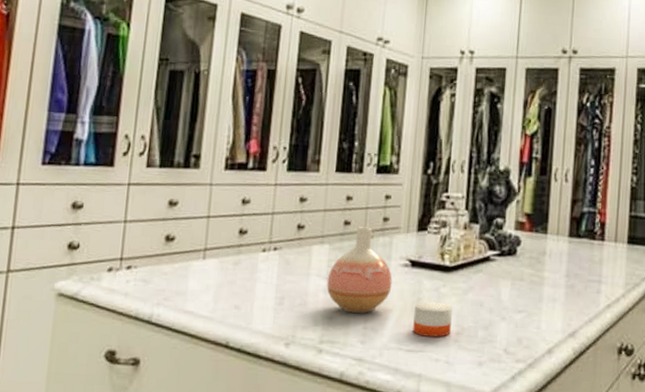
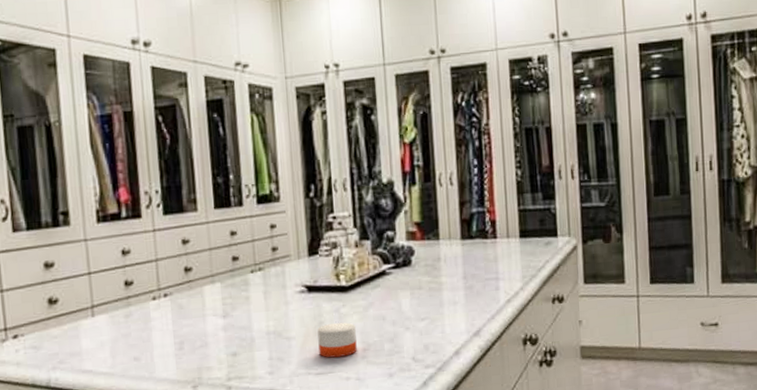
vase: present [327,227,393,314] -> none [224,259,292,347]

